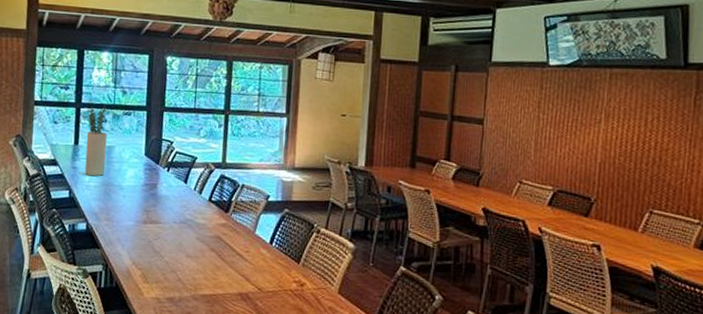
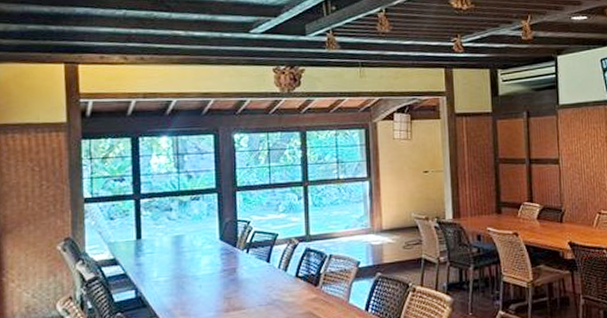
vase: present [84,104,107,177] -> none [150,191,176,271]

